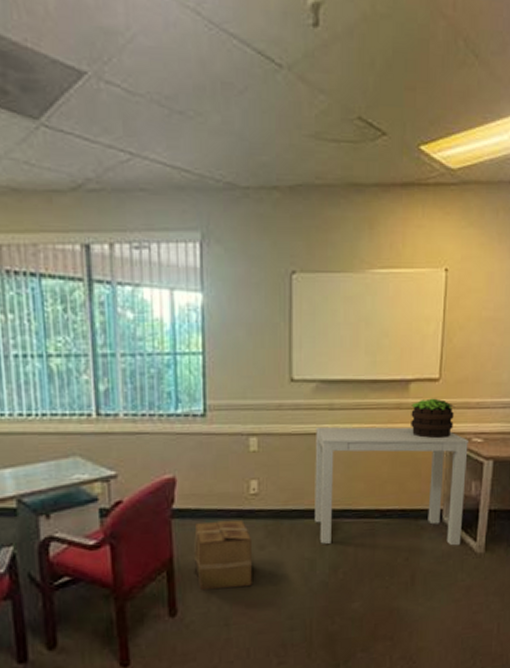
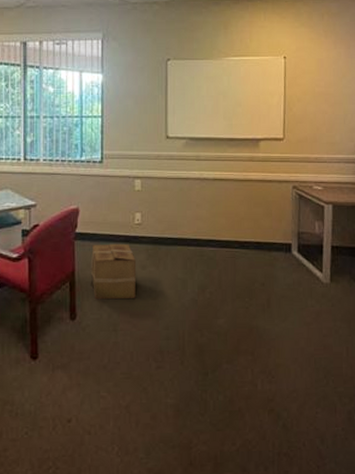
desk: present [315,426,468,546] -> none [185,173,311,276]
potted plant: present [411,398,455,439] -> none [261,153,298,186]

